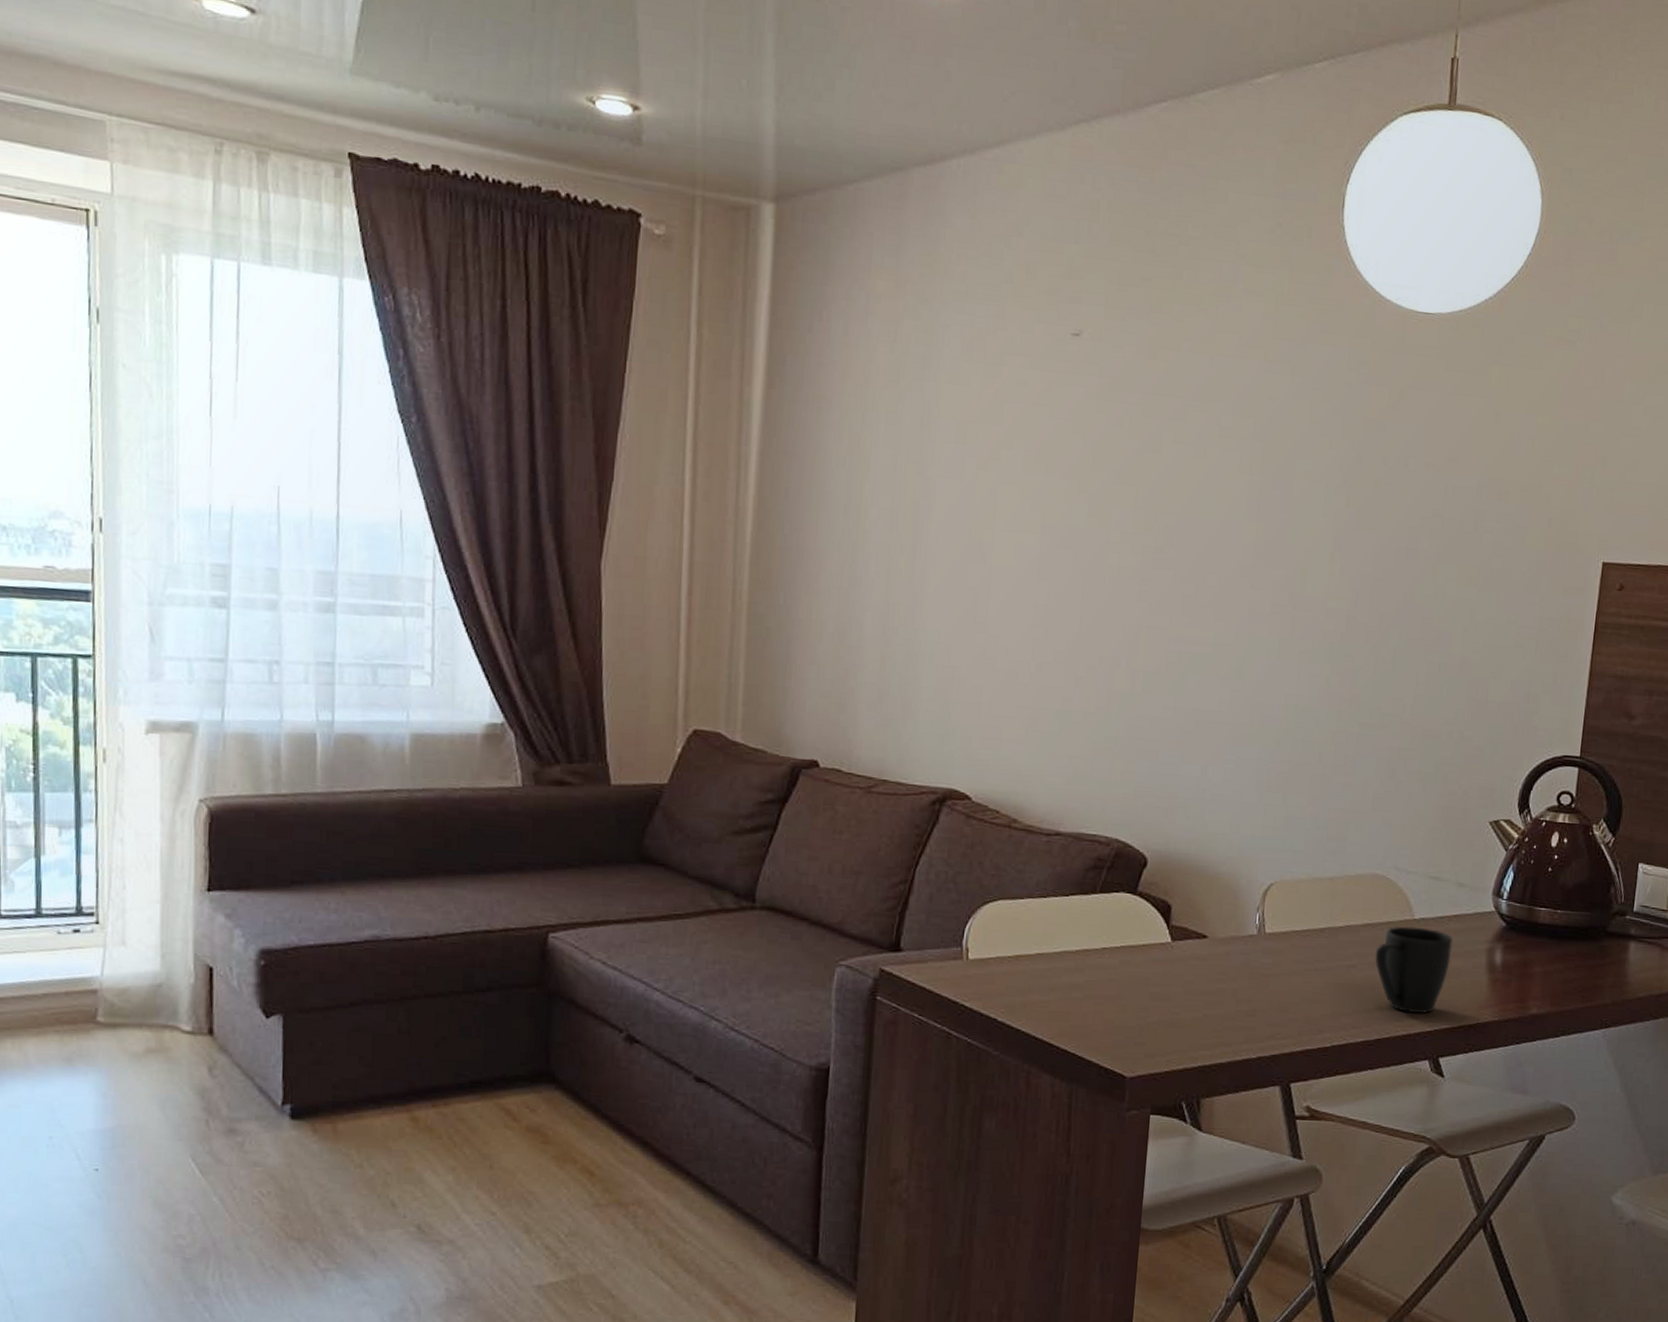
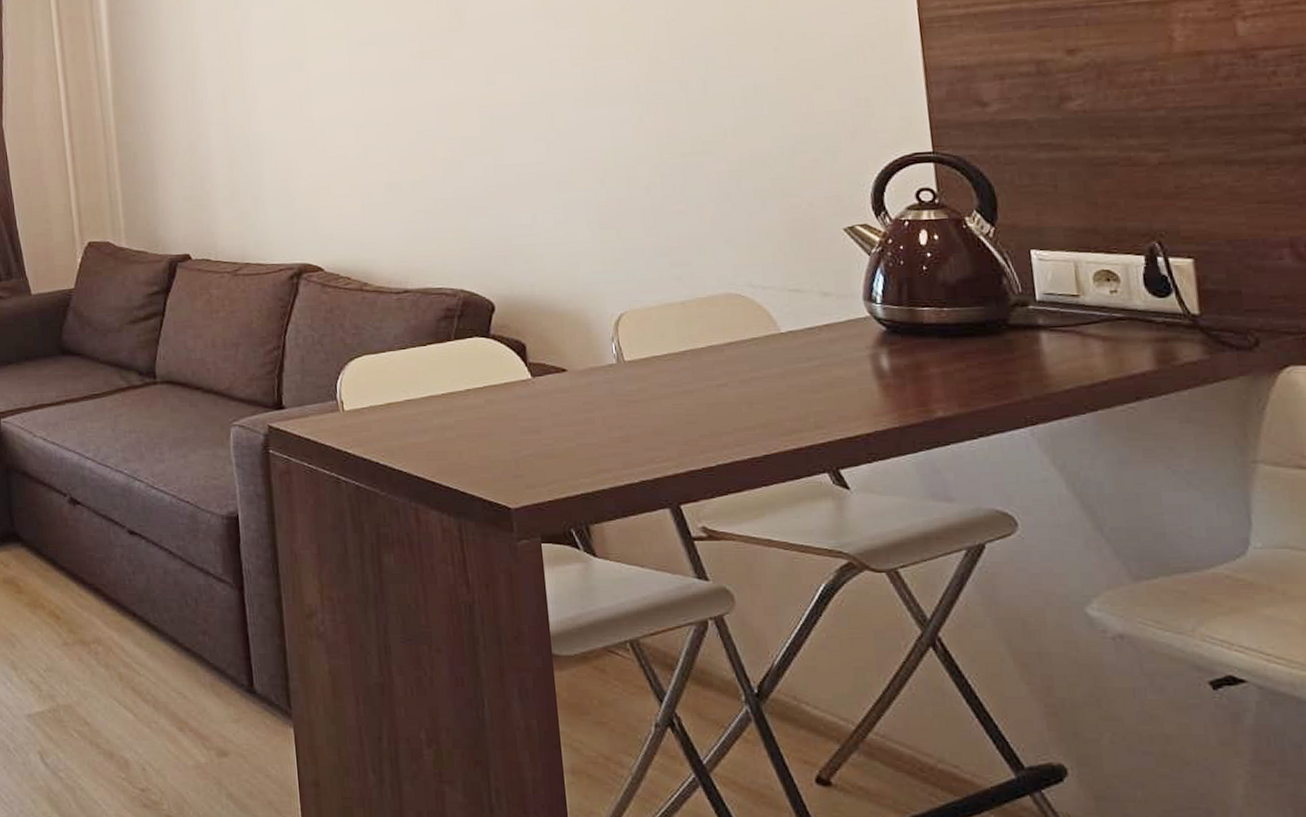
mug: present [1375,926,1453,1013] -> none [745,340,831,426]

